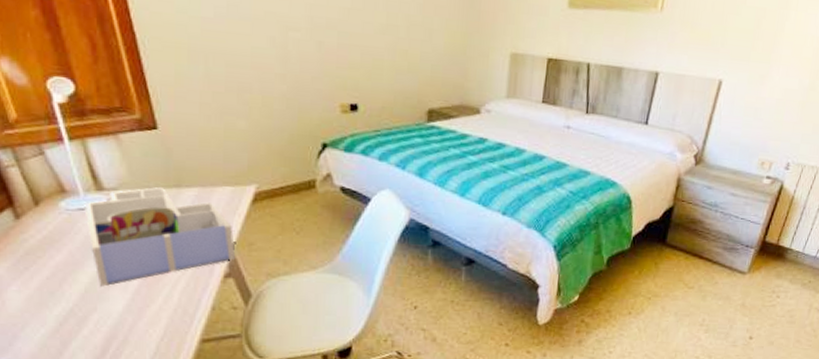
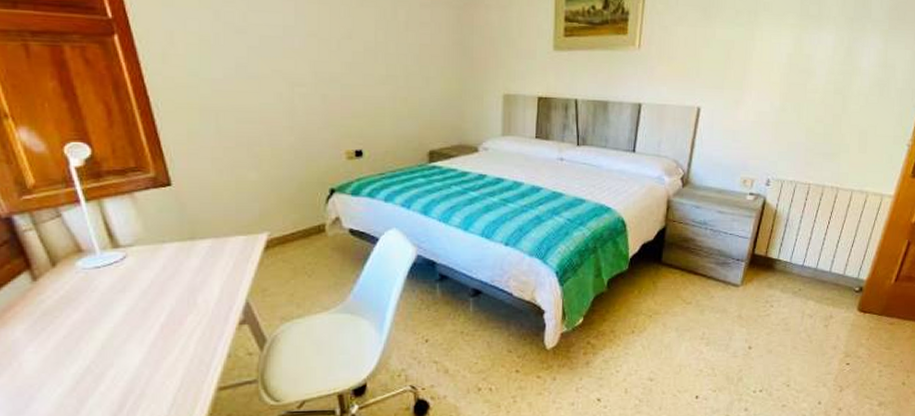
desk organizer: present [84,186,236,287] -> none [101,240,250,342]

